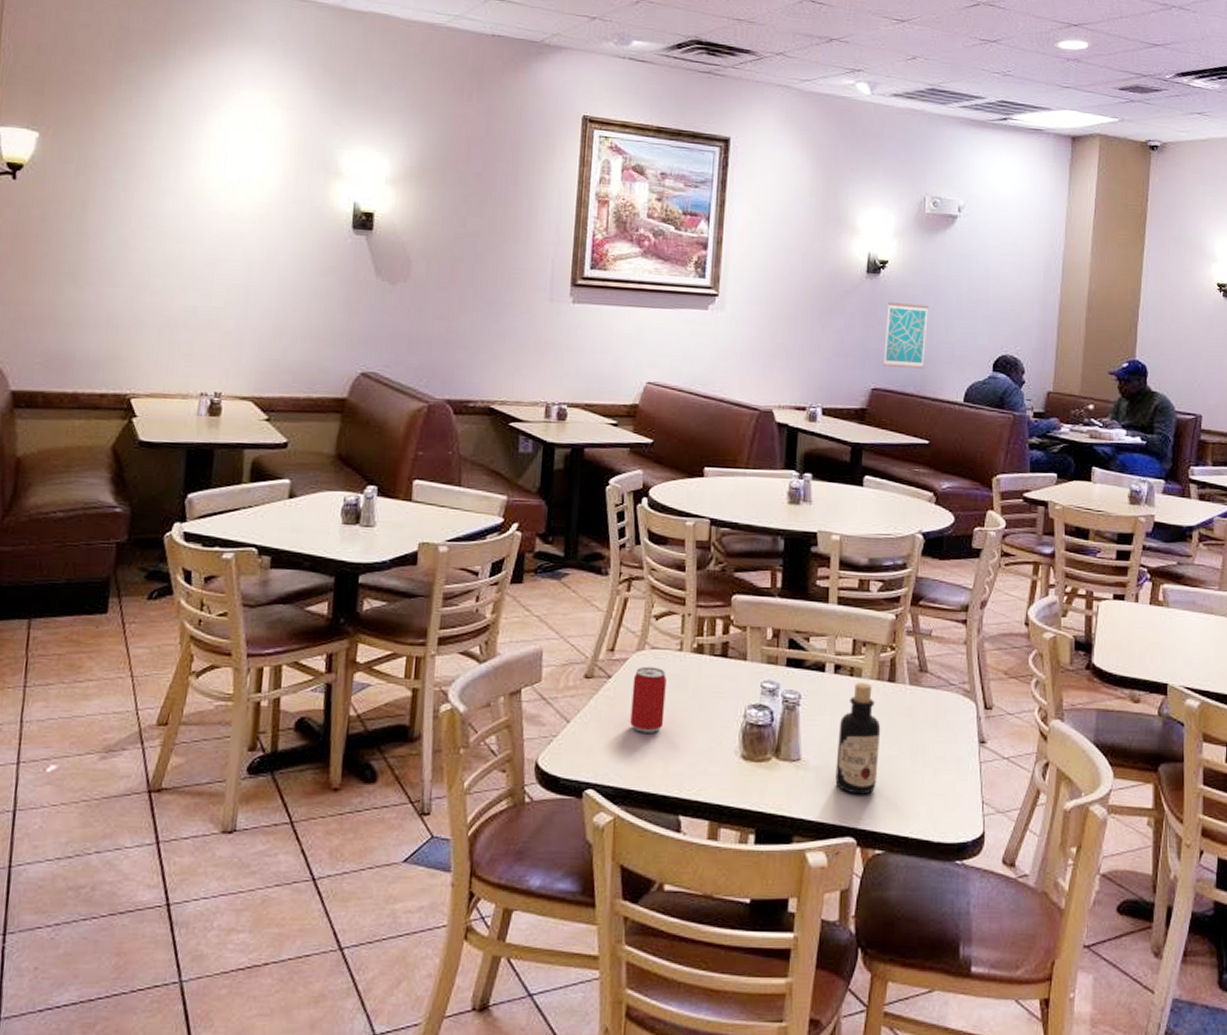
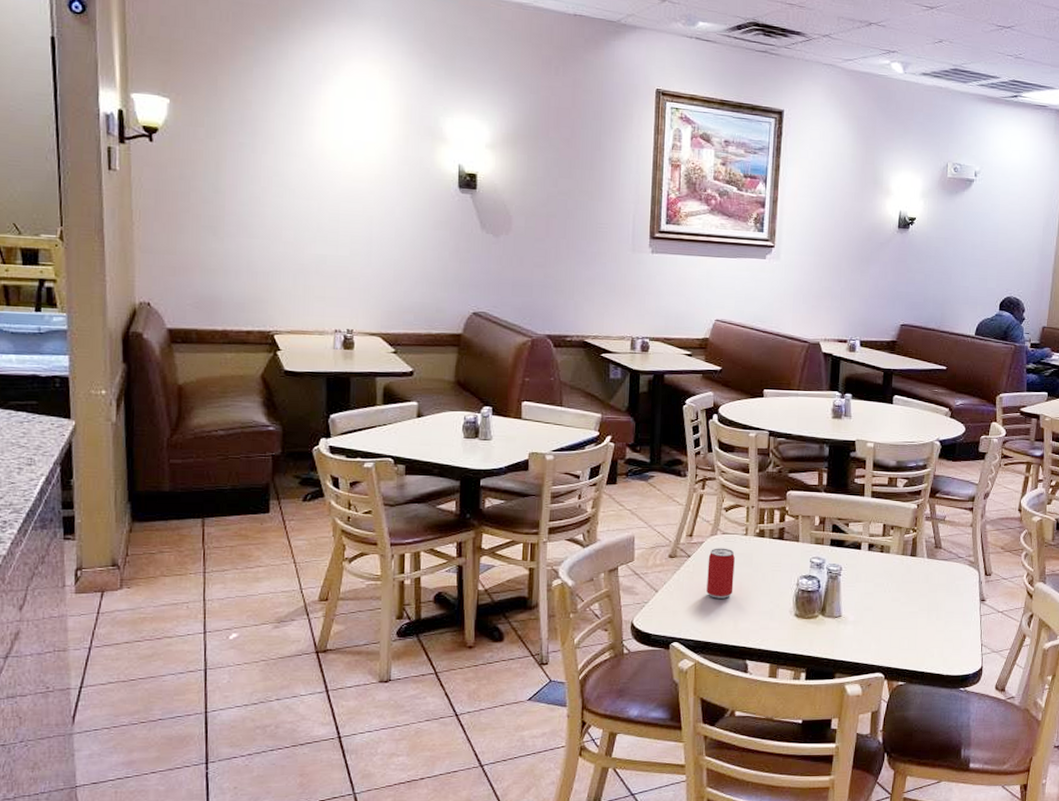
bottle: present [835,683,881,795] -> none [868,557,904,642]
wall art: present [883,301,928,369] -> none [911,252,948,308]

